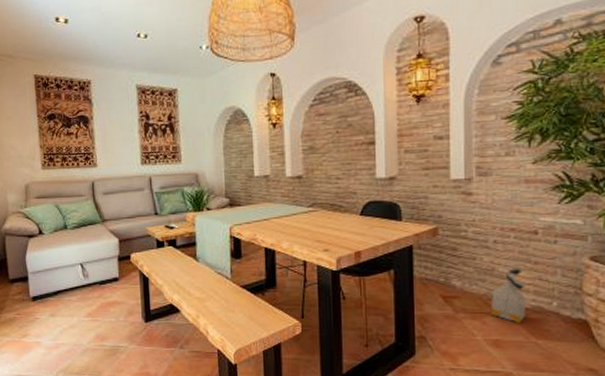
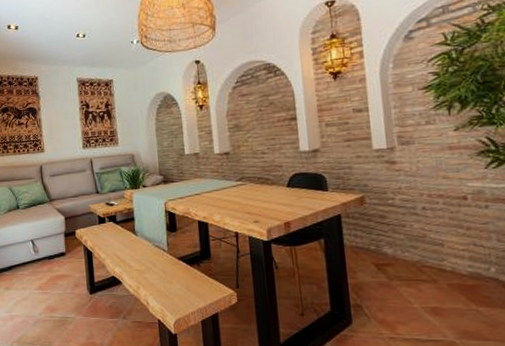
bag: present [490,268,527,323] -> none [425,233,465,290]

